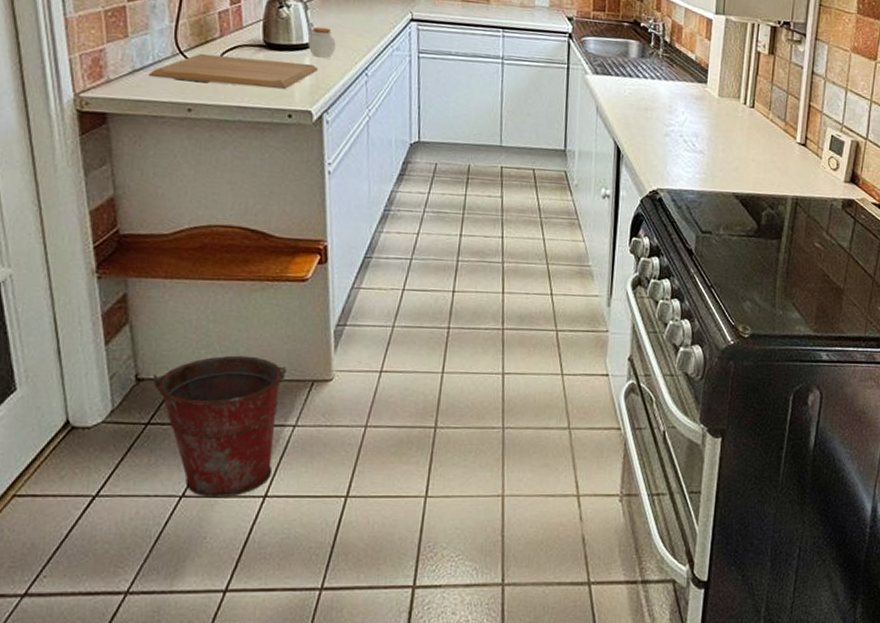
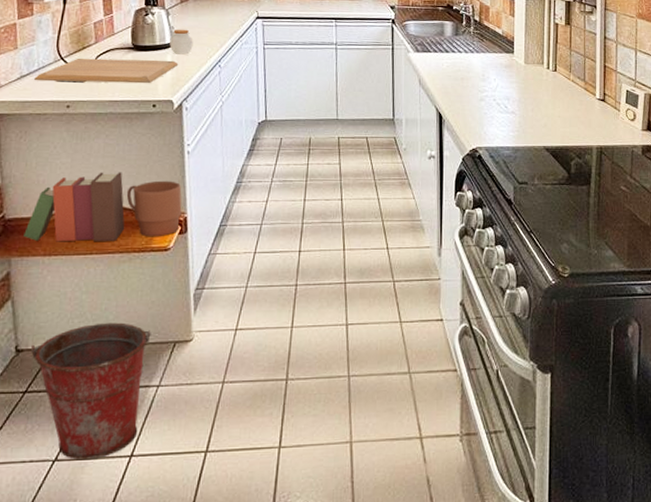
books: none [141,188,257,267] -> present [24,172,125,242]
decorative pot: none [258,202,322,265] -> present [126,180,182,236]

